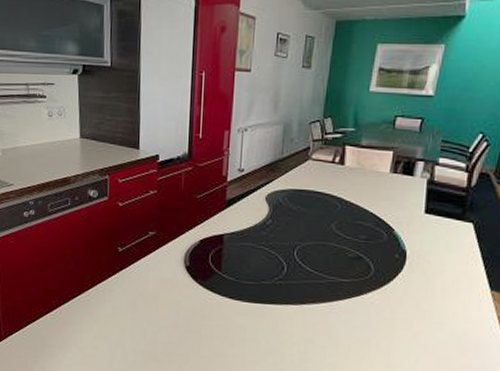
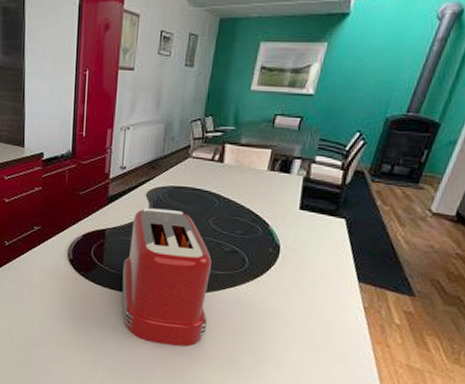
toaster: none [241,211,335,361] -> present [122,207,212,347]

